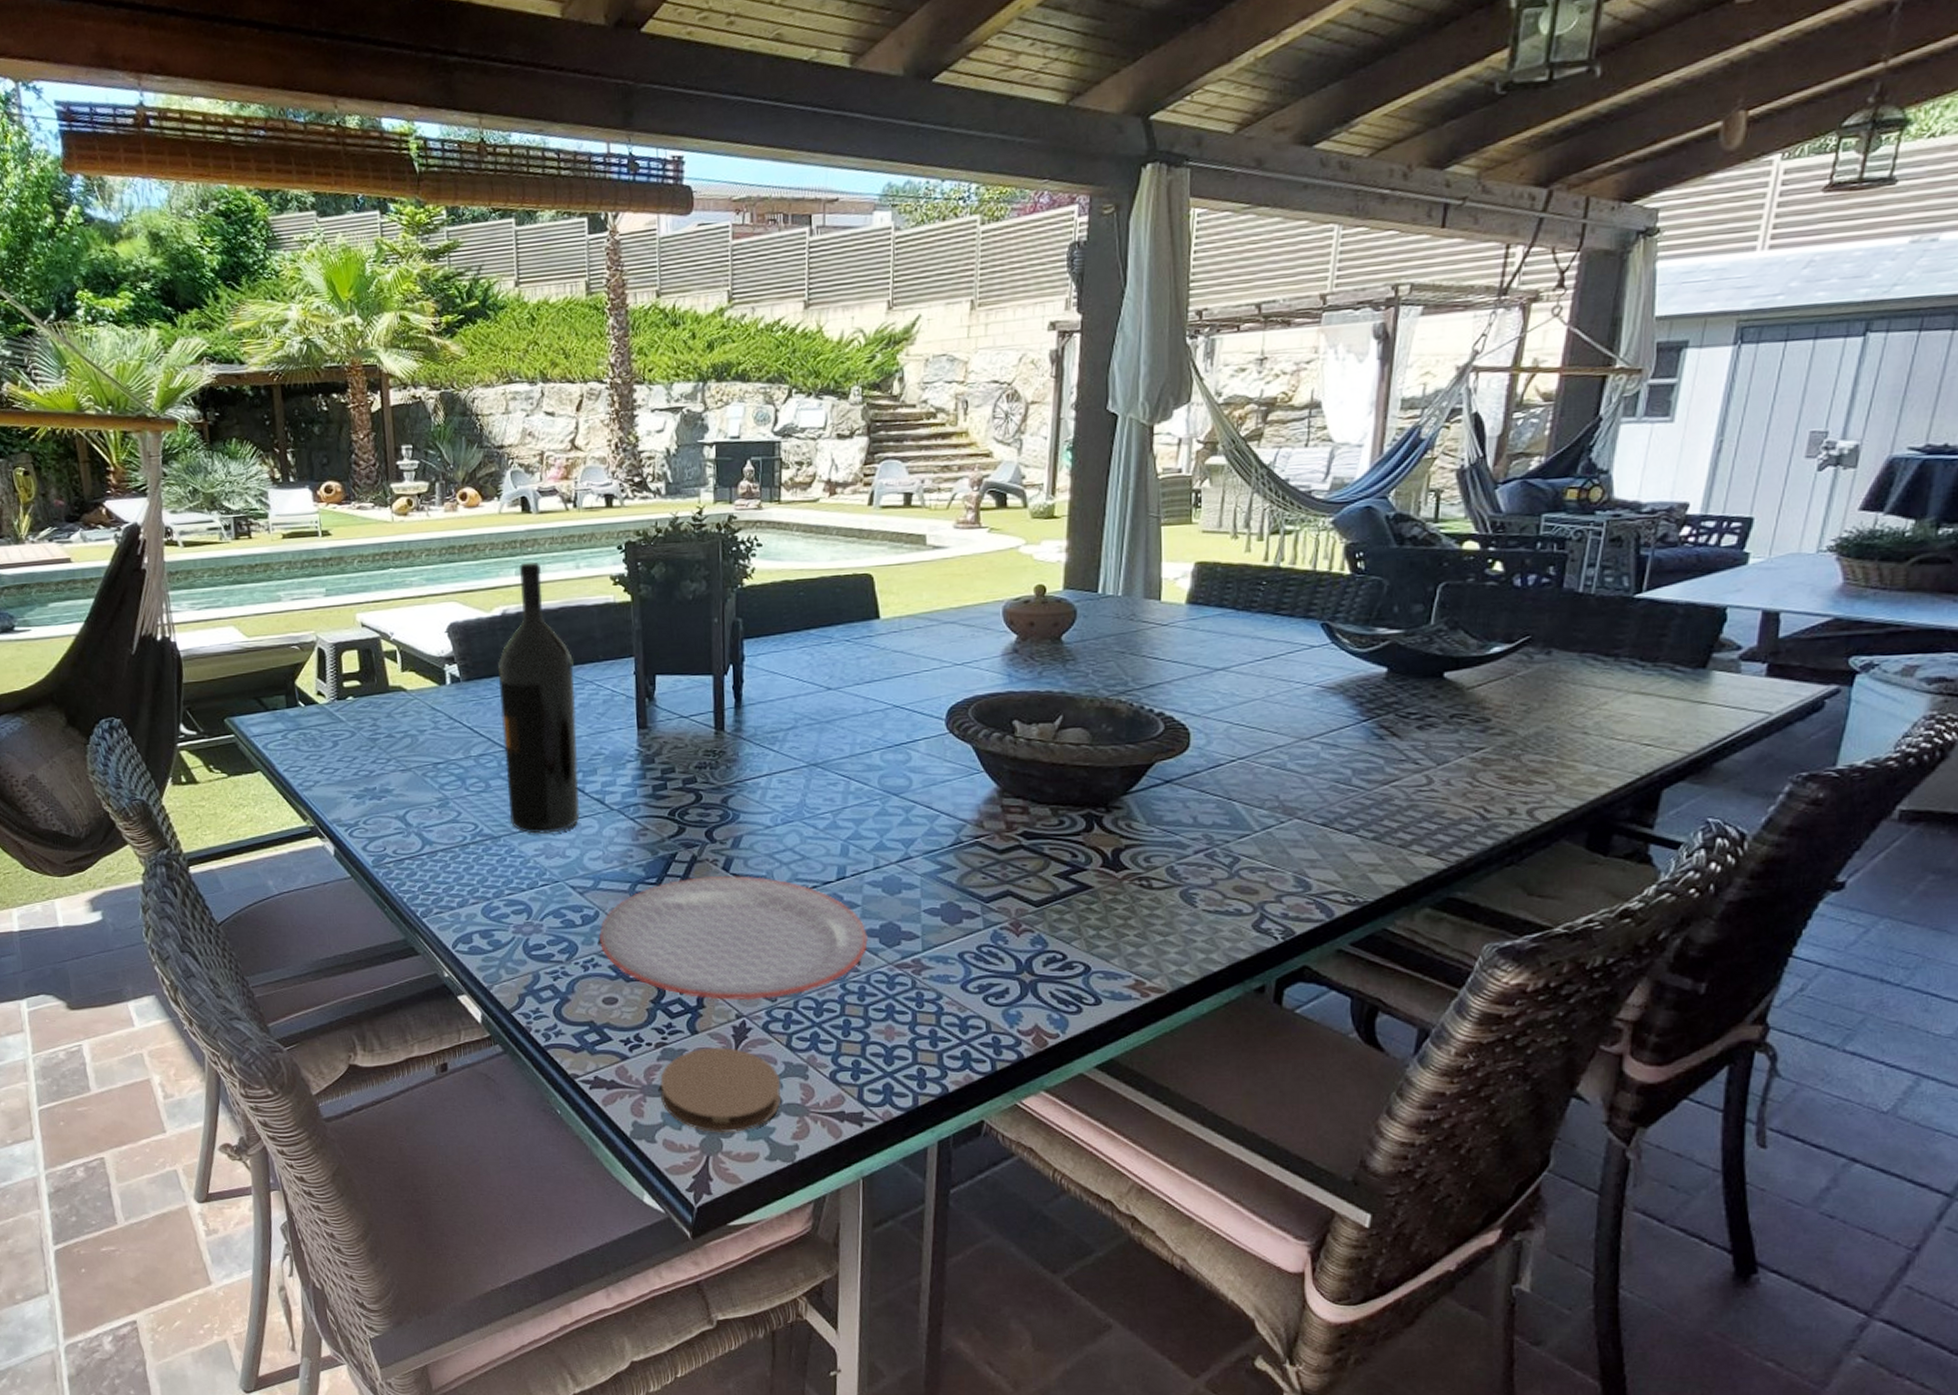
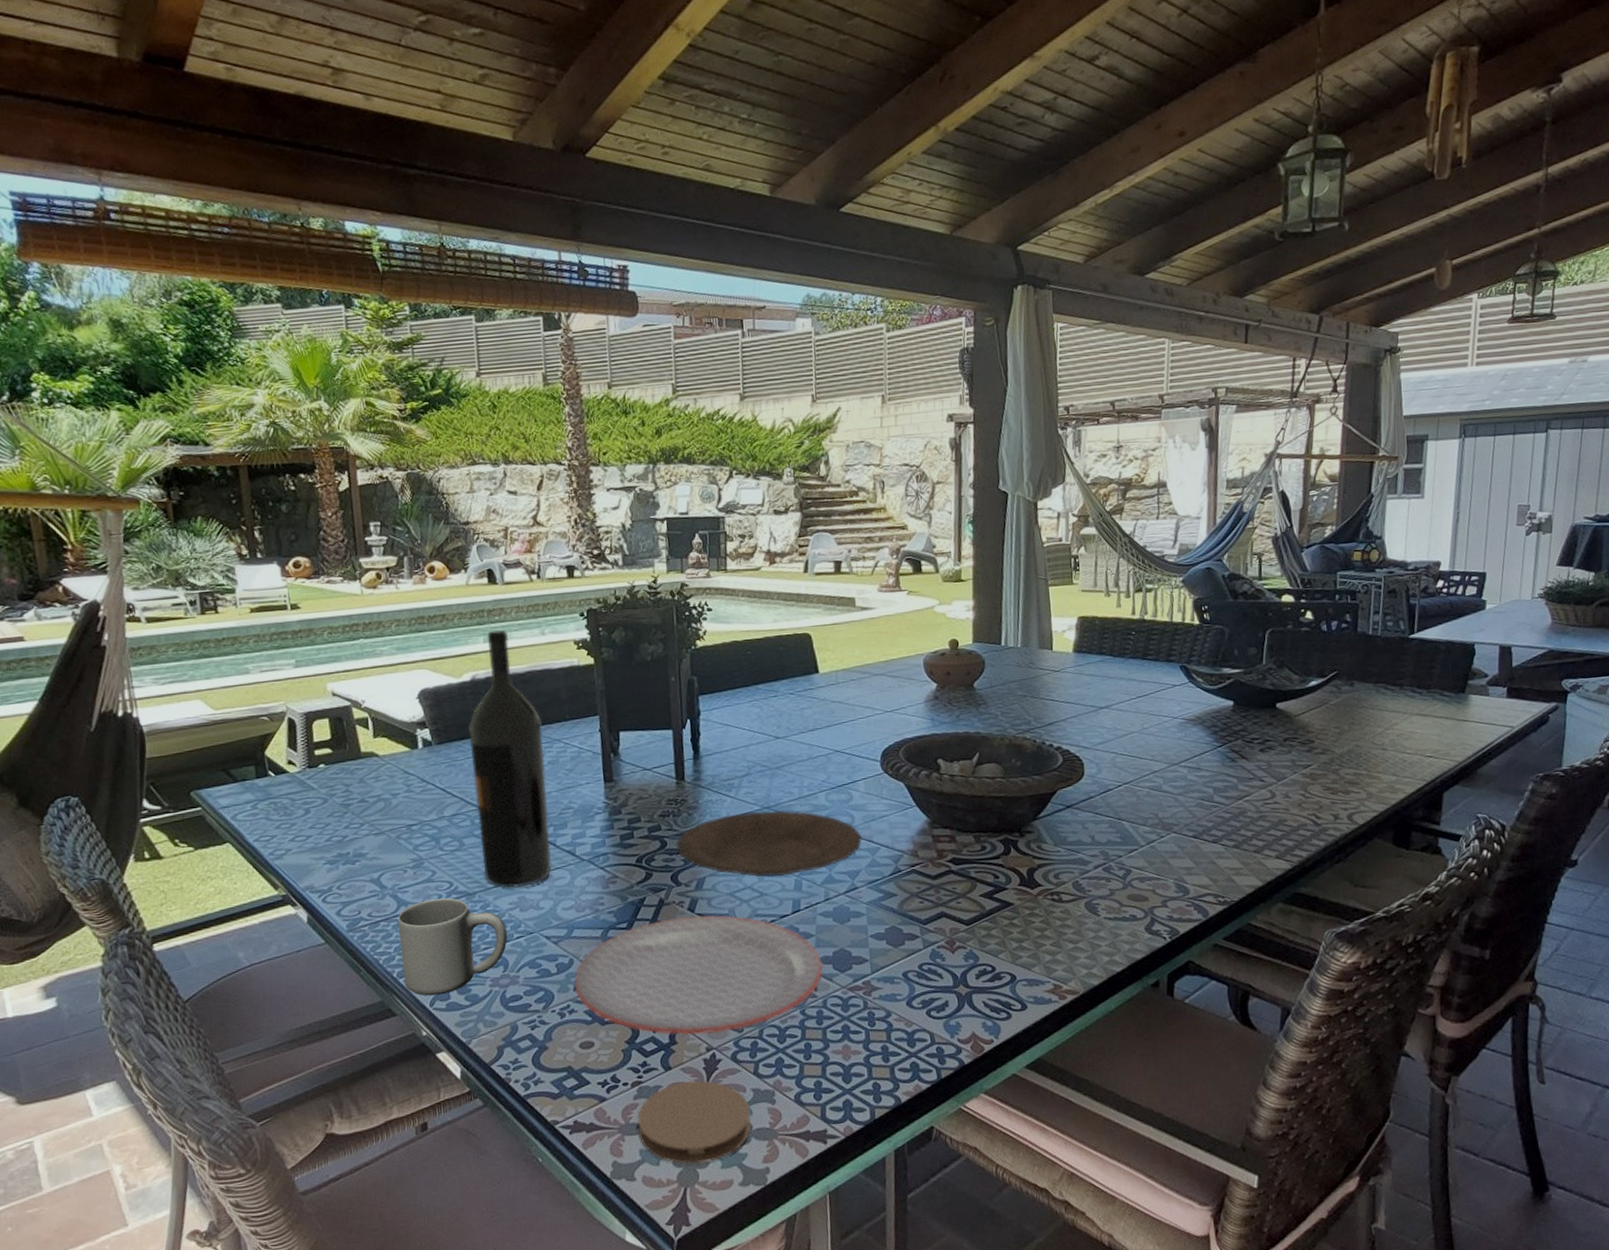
mug: none [422,840,532,938] -> present [397,898,508,996]
plate: none [713,768,919,839] -> present [676,810,862,877]

